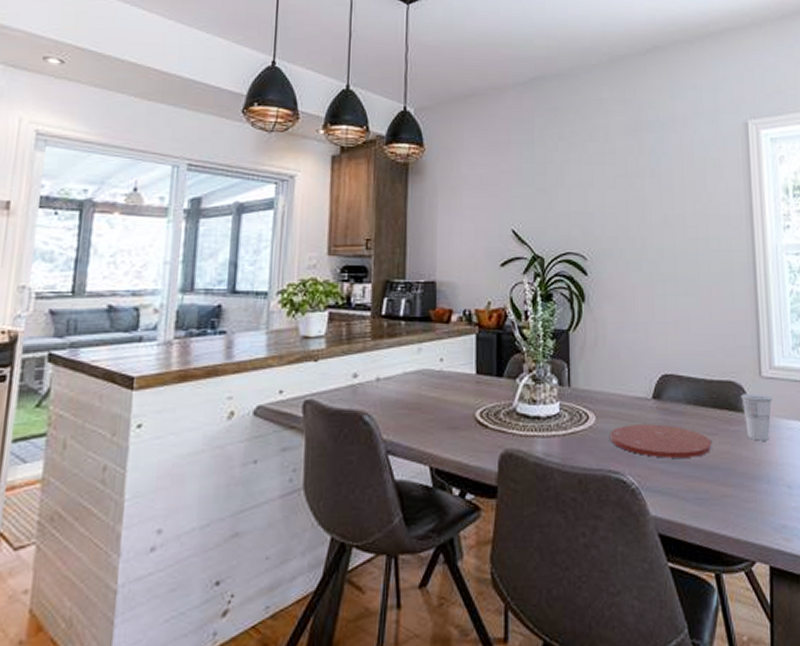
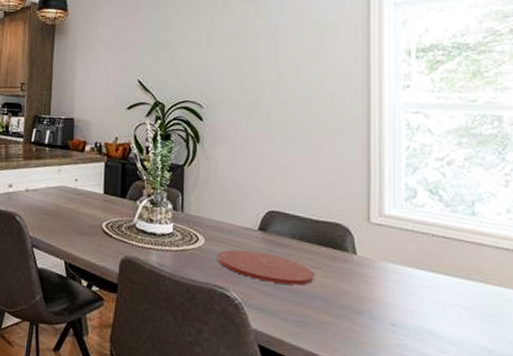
cup: present [741,393,773,441] -> none [347,236,381,281]

